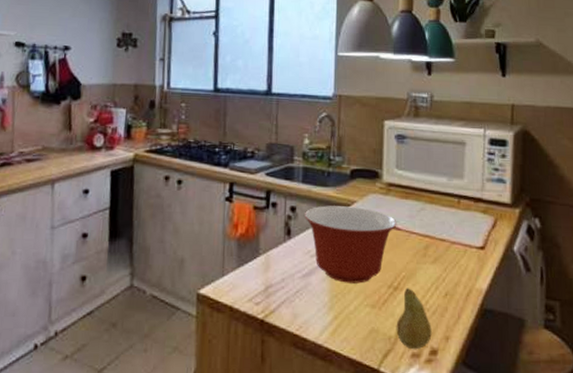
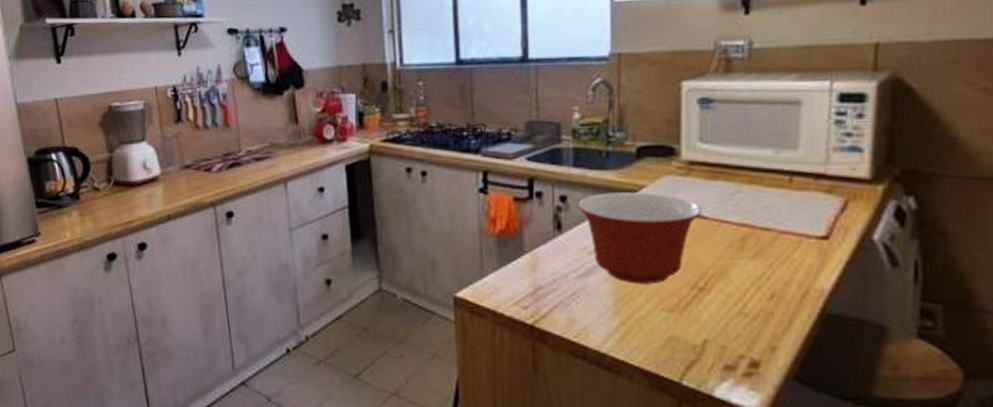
fruit: present [396,288,432,350] -> none [702,288,752,362]

